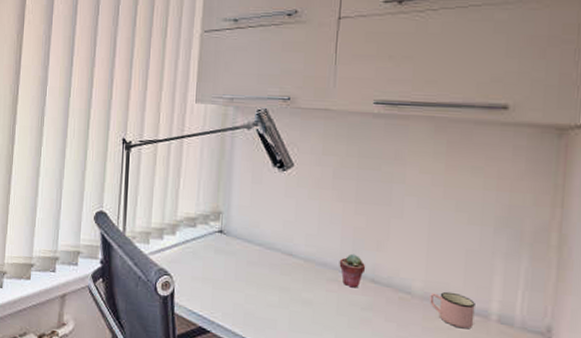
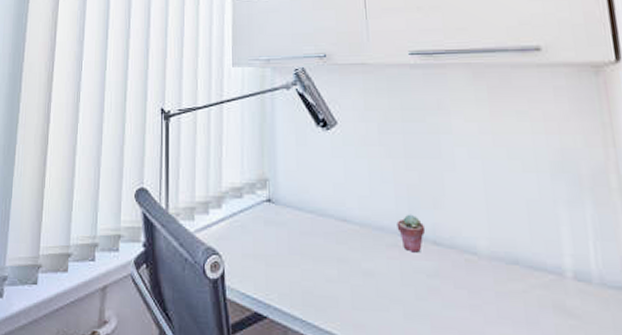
mug: present [430,291,475,329] -> none [497,248,550,291]

